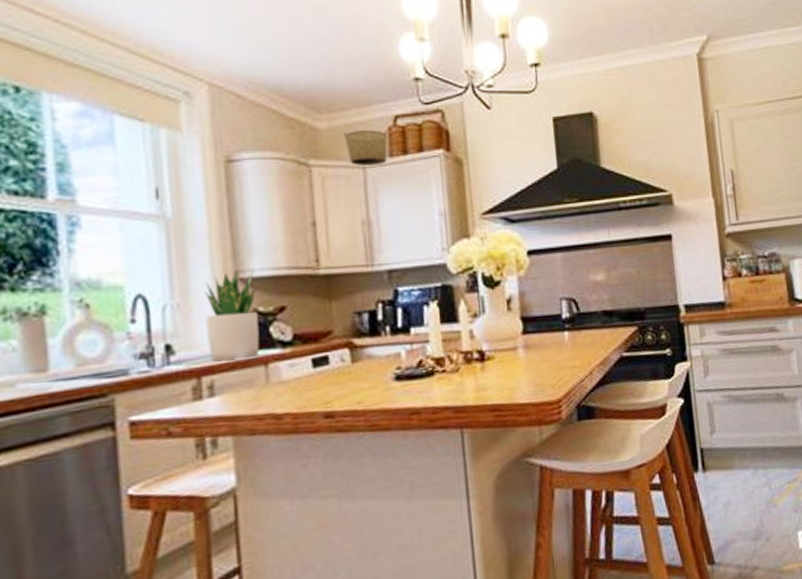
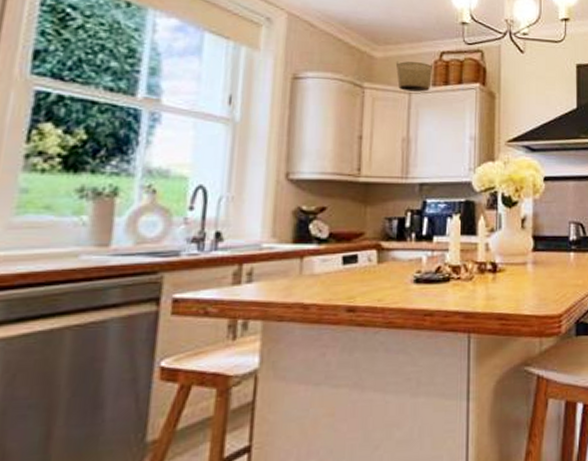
planter: present [204,270,260,362] -> none [253,172,304,251]

